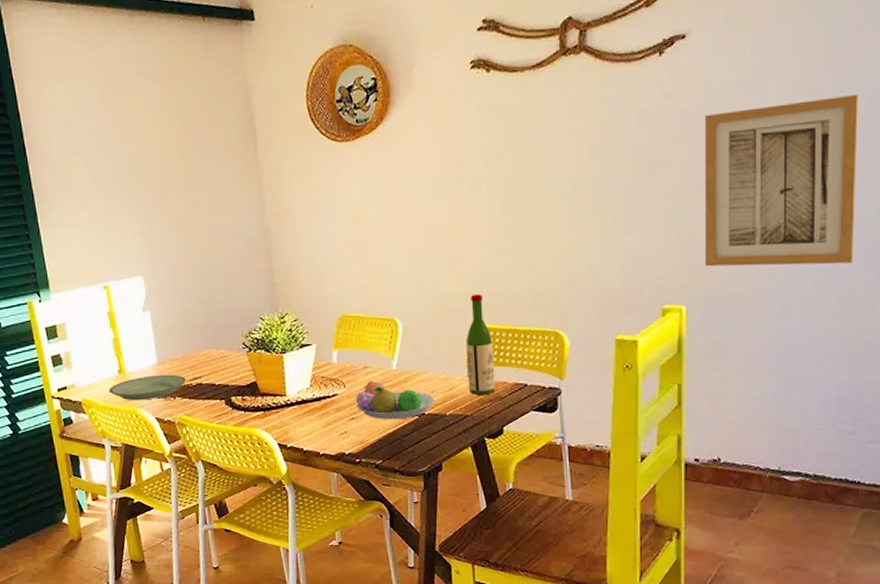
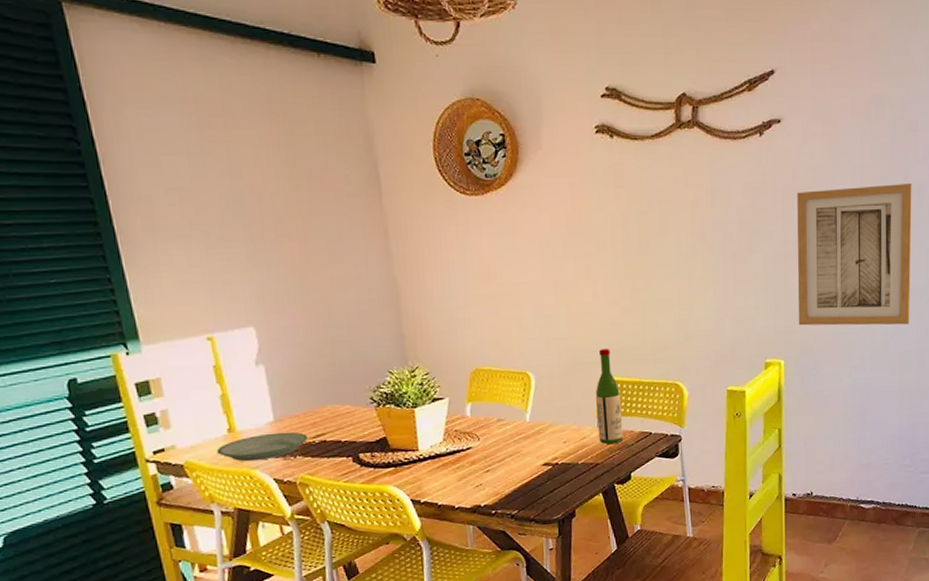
fruit bowl: present [356,381,435,419] -> none [490,433,567,471]

